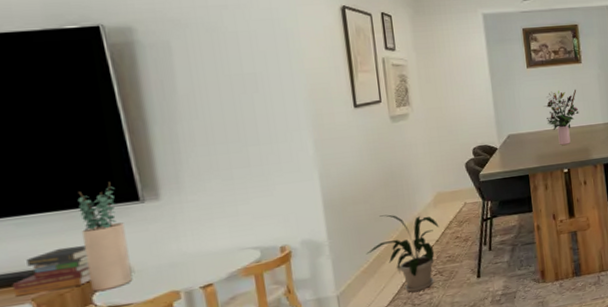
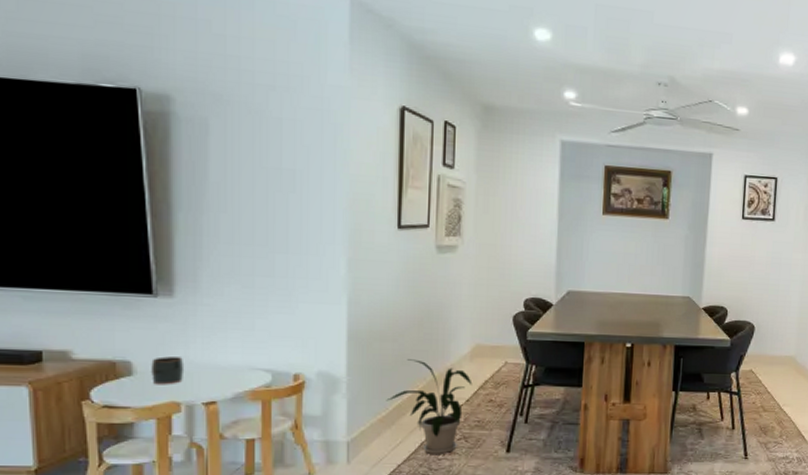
books: present [12,245,92,297] -> none [11,331,93,377]
vase: present [77,181,133,293] -> none [88,267,134,388]
mug: none [147,250,180,280] -> present [151,356,185,385]
bouquet: present [544,89,579,145] -> none [616,247,657,314]

